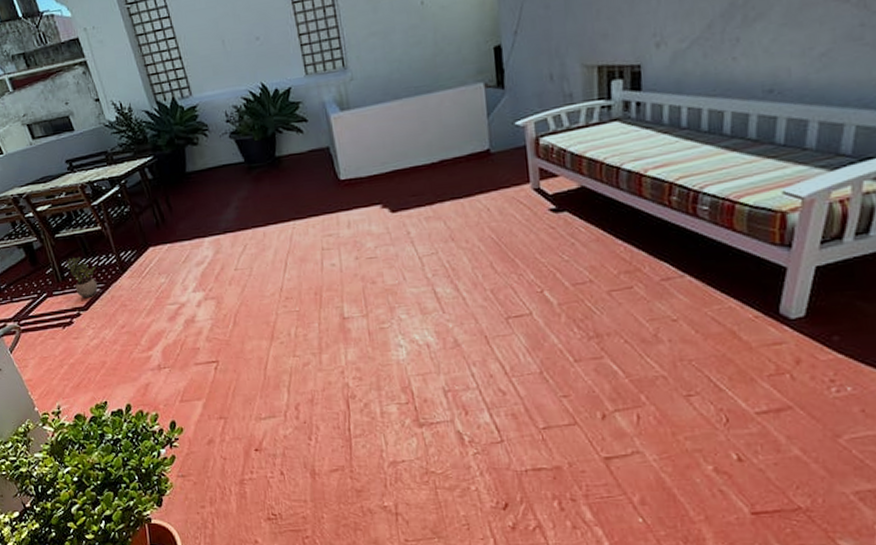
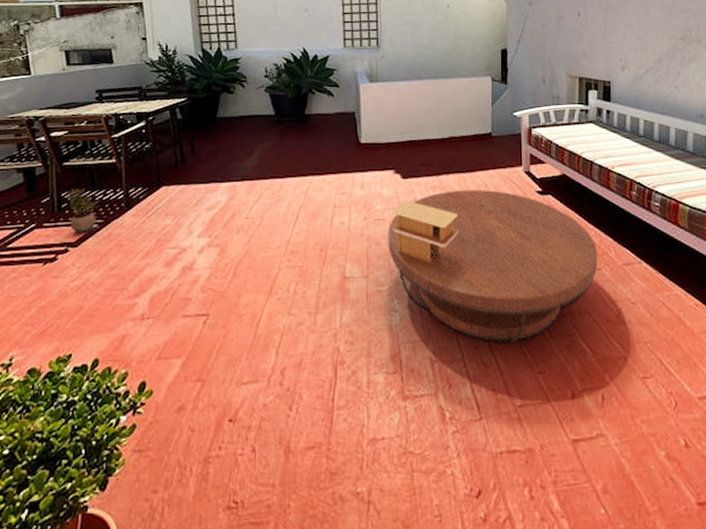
coffee table: none [382,214,629,370] -> present [388,189,598,342]
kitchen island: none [385,235,461,296] -> present [392,201,459,262]

